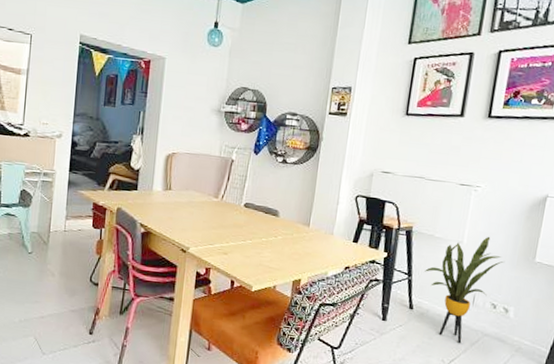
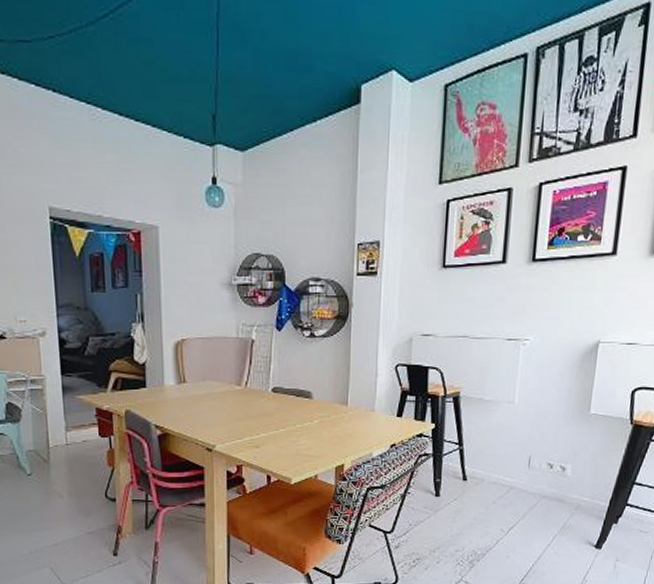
house plant: present [425,236,505,343] -> none [476,392,559,509]

